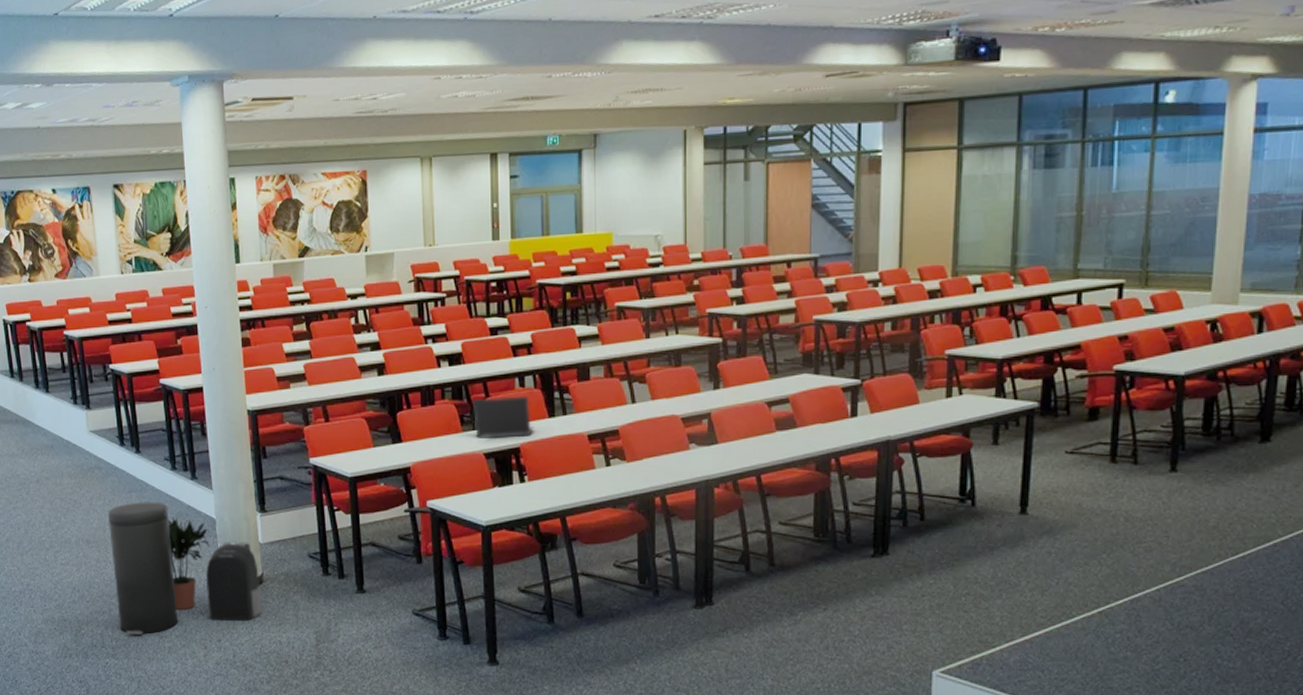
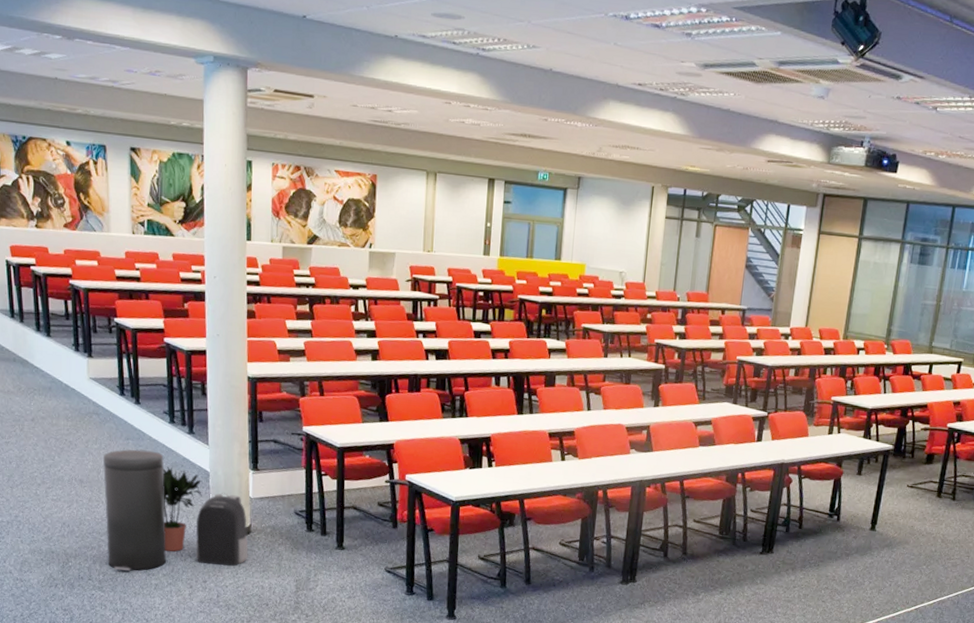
laptop computer: present [473,396,534,440] -> none [453,390,504,429]

